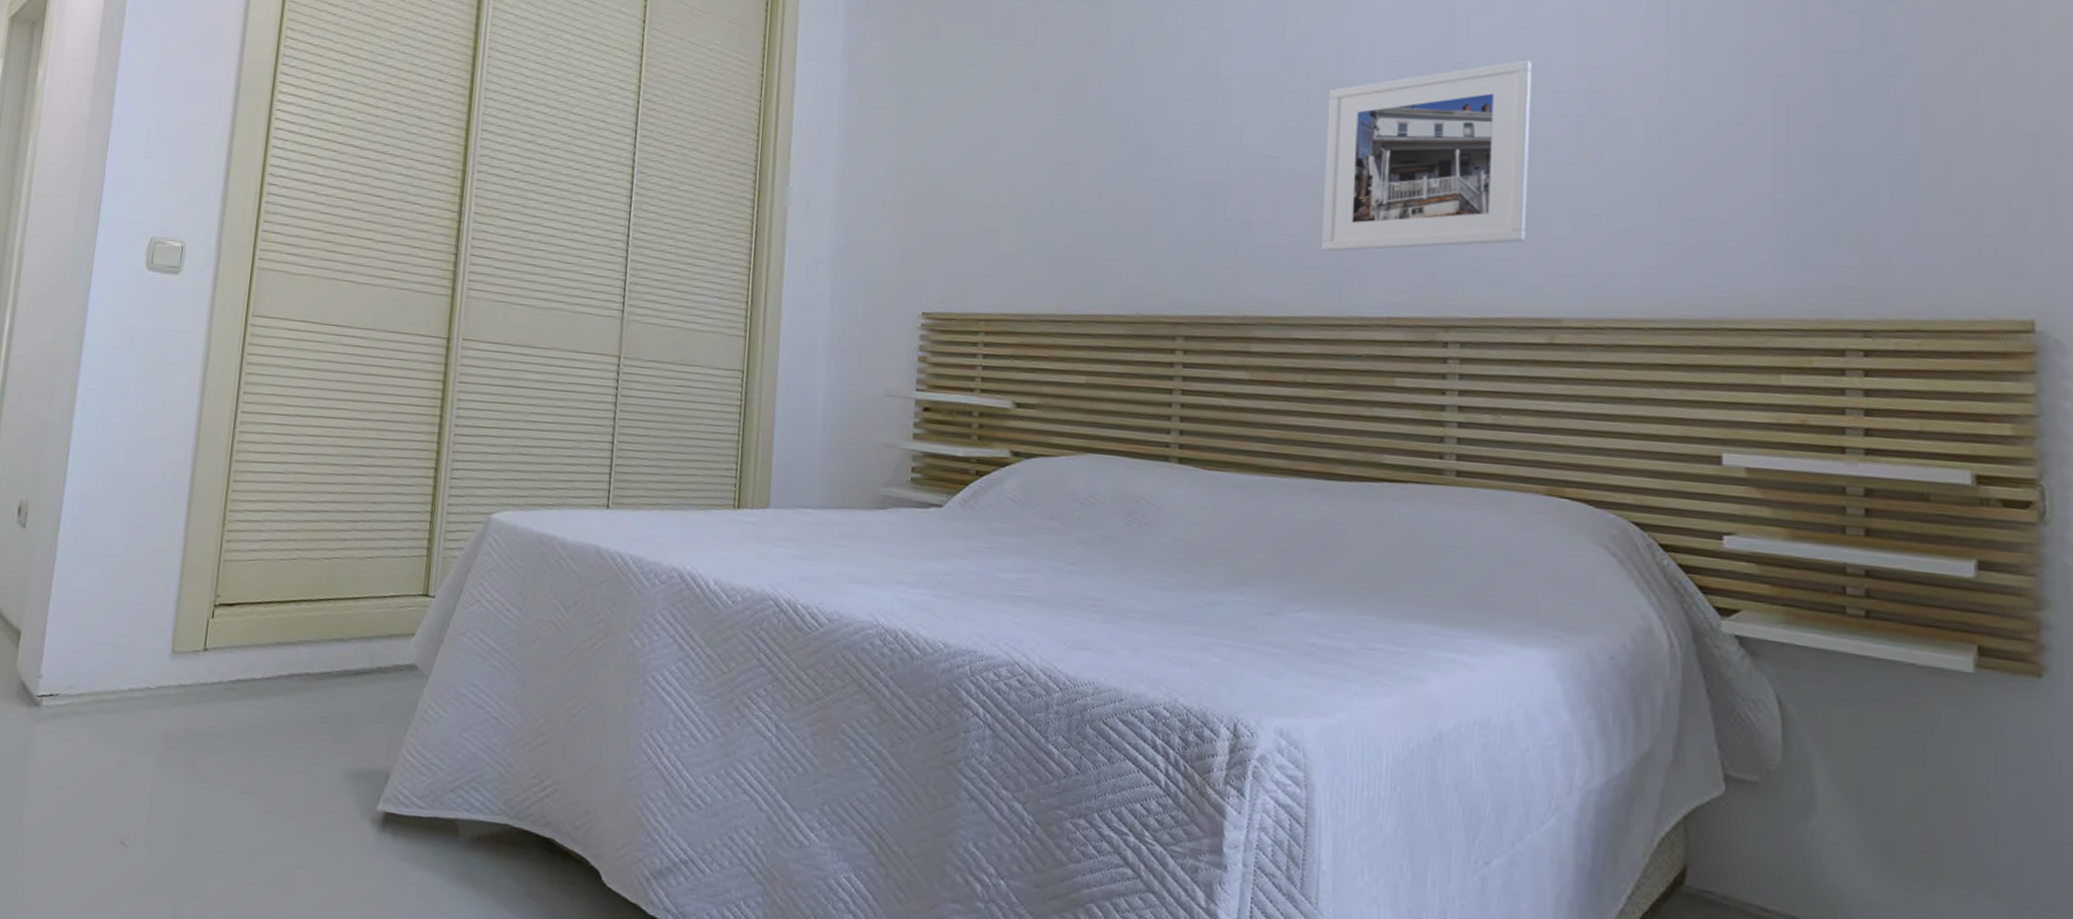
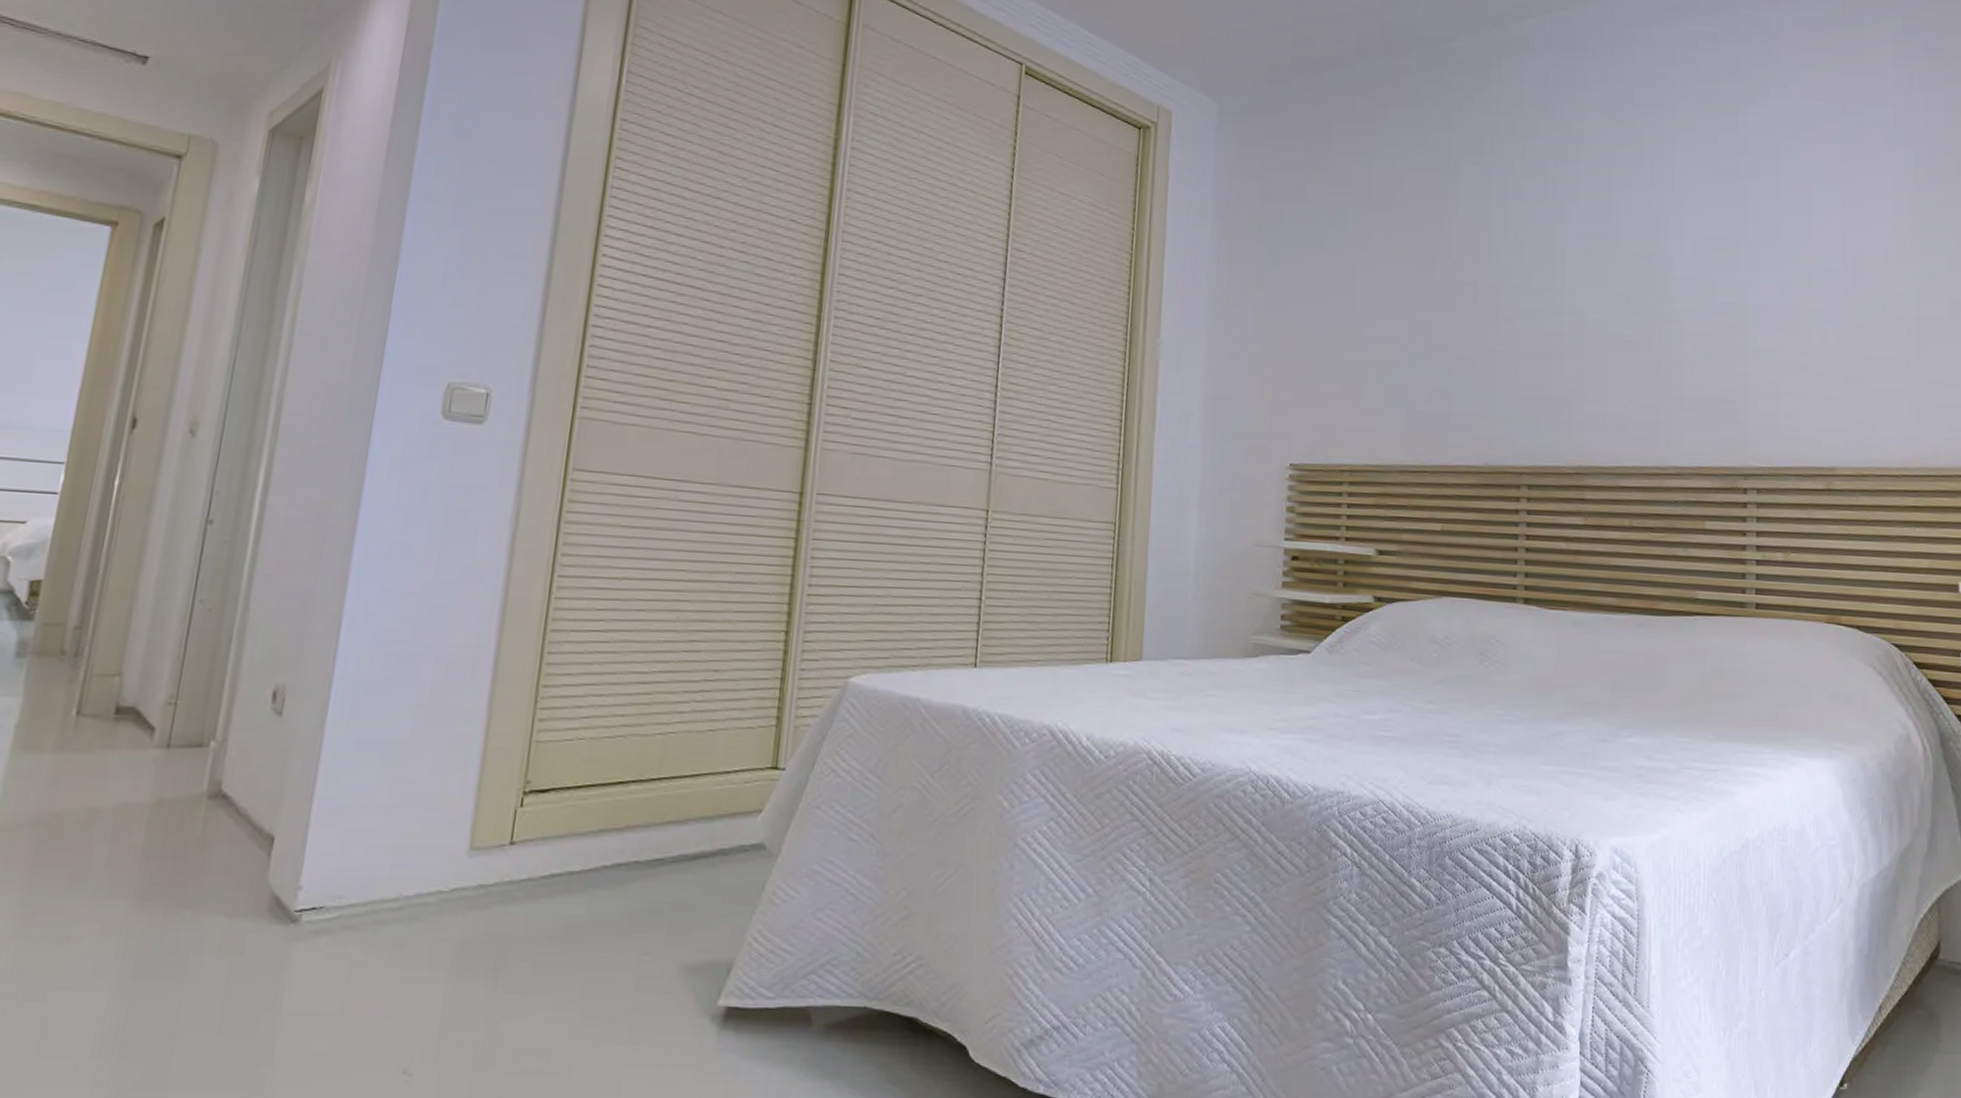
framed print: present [1321,60,1532,252] -> none [1642,240,1809,408]

